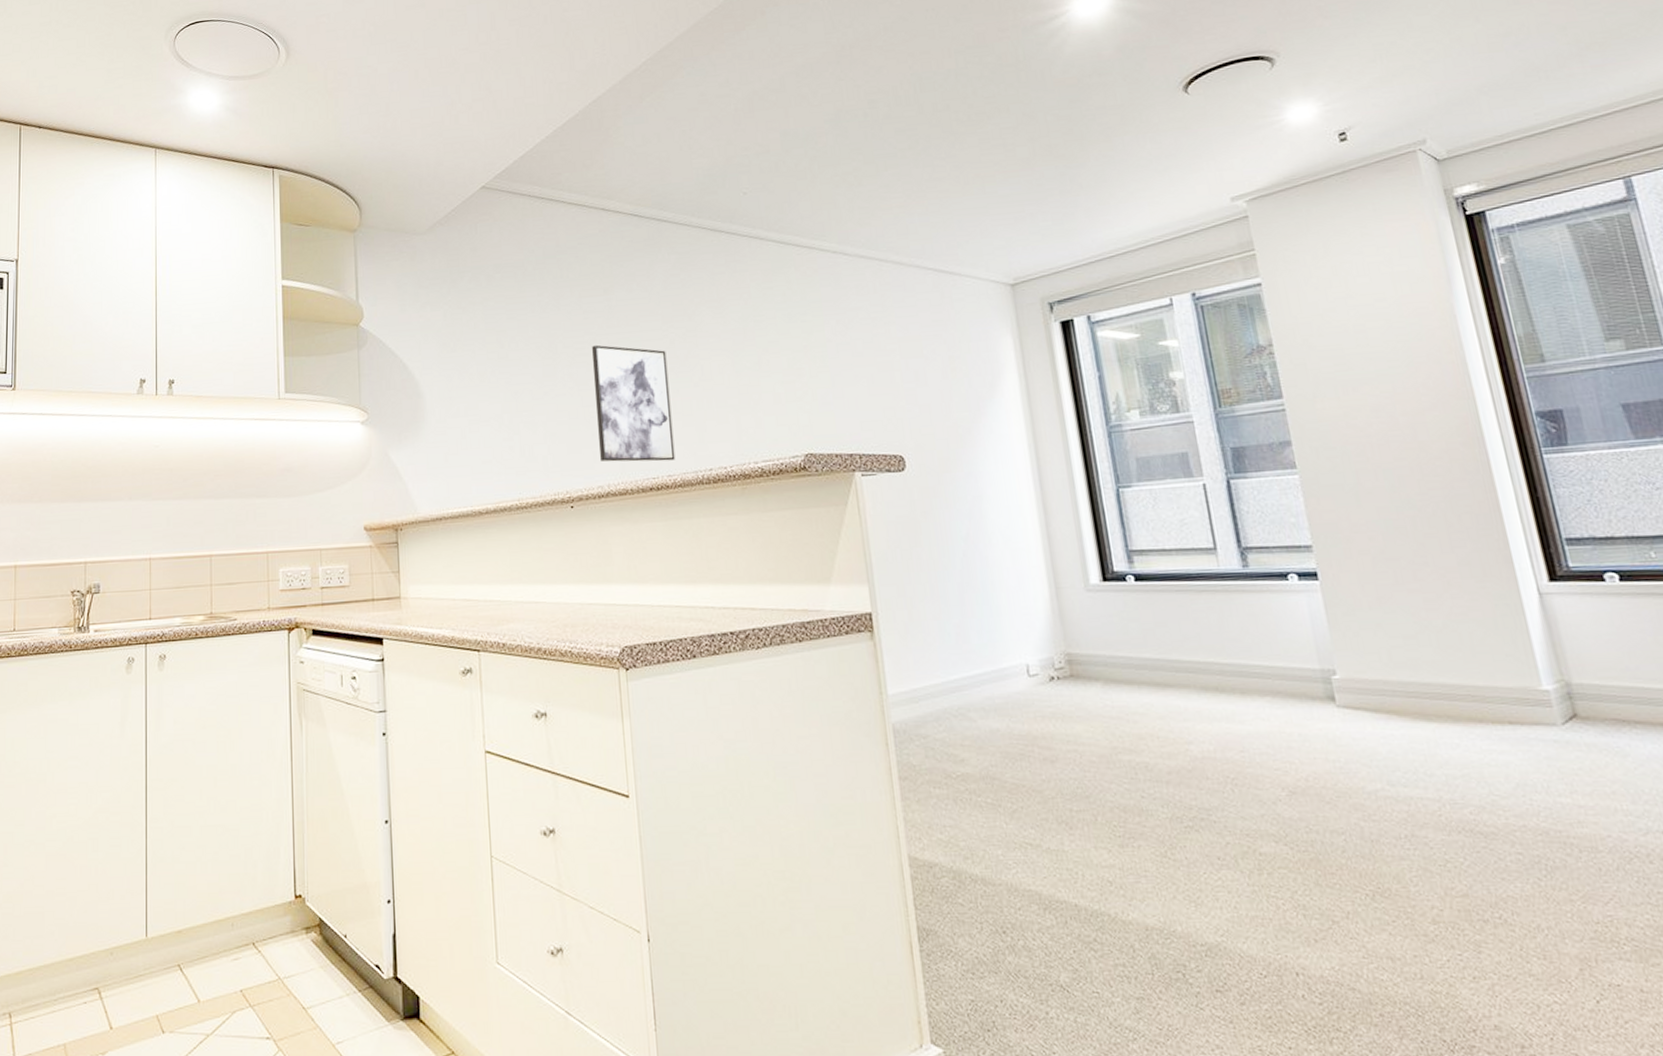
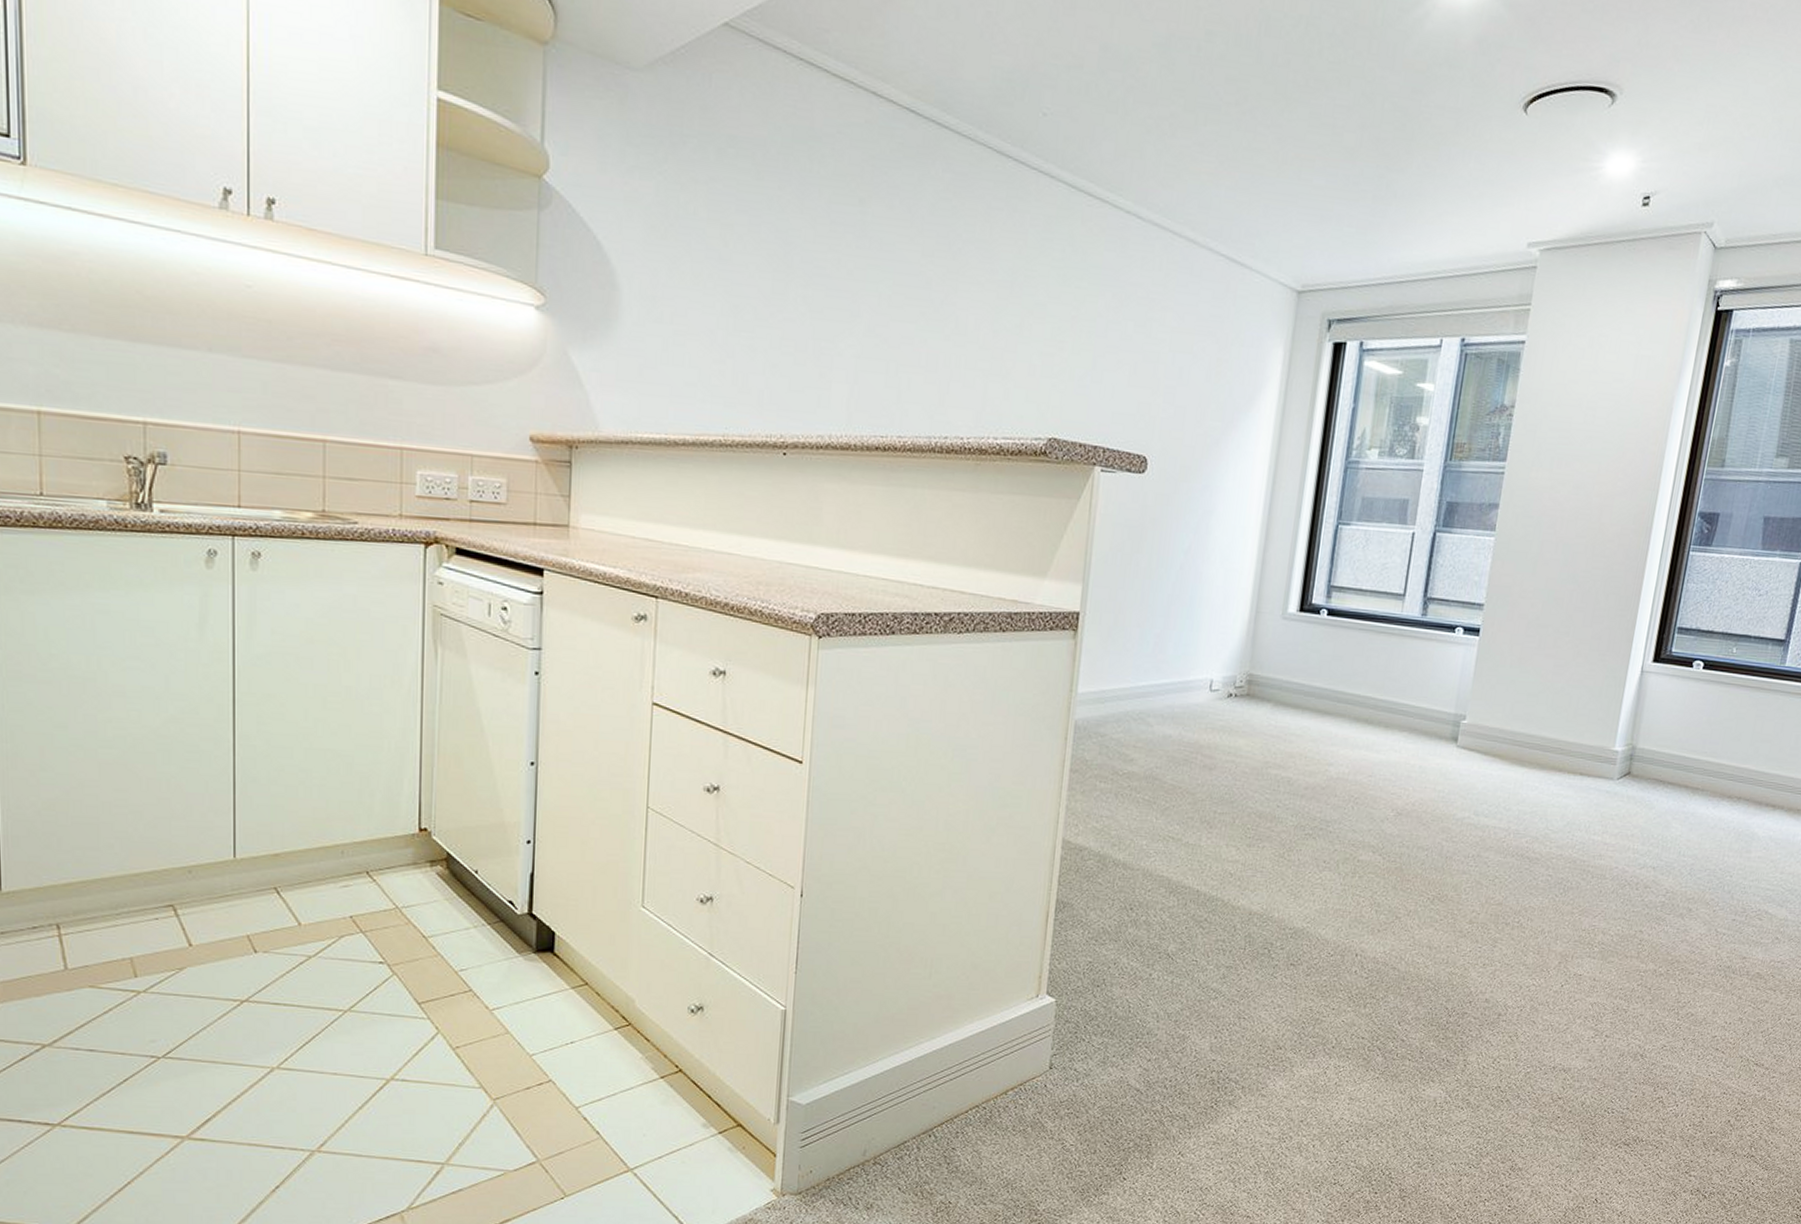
wall art: present [592,344,676,462] -> none [825,266,920,421]

